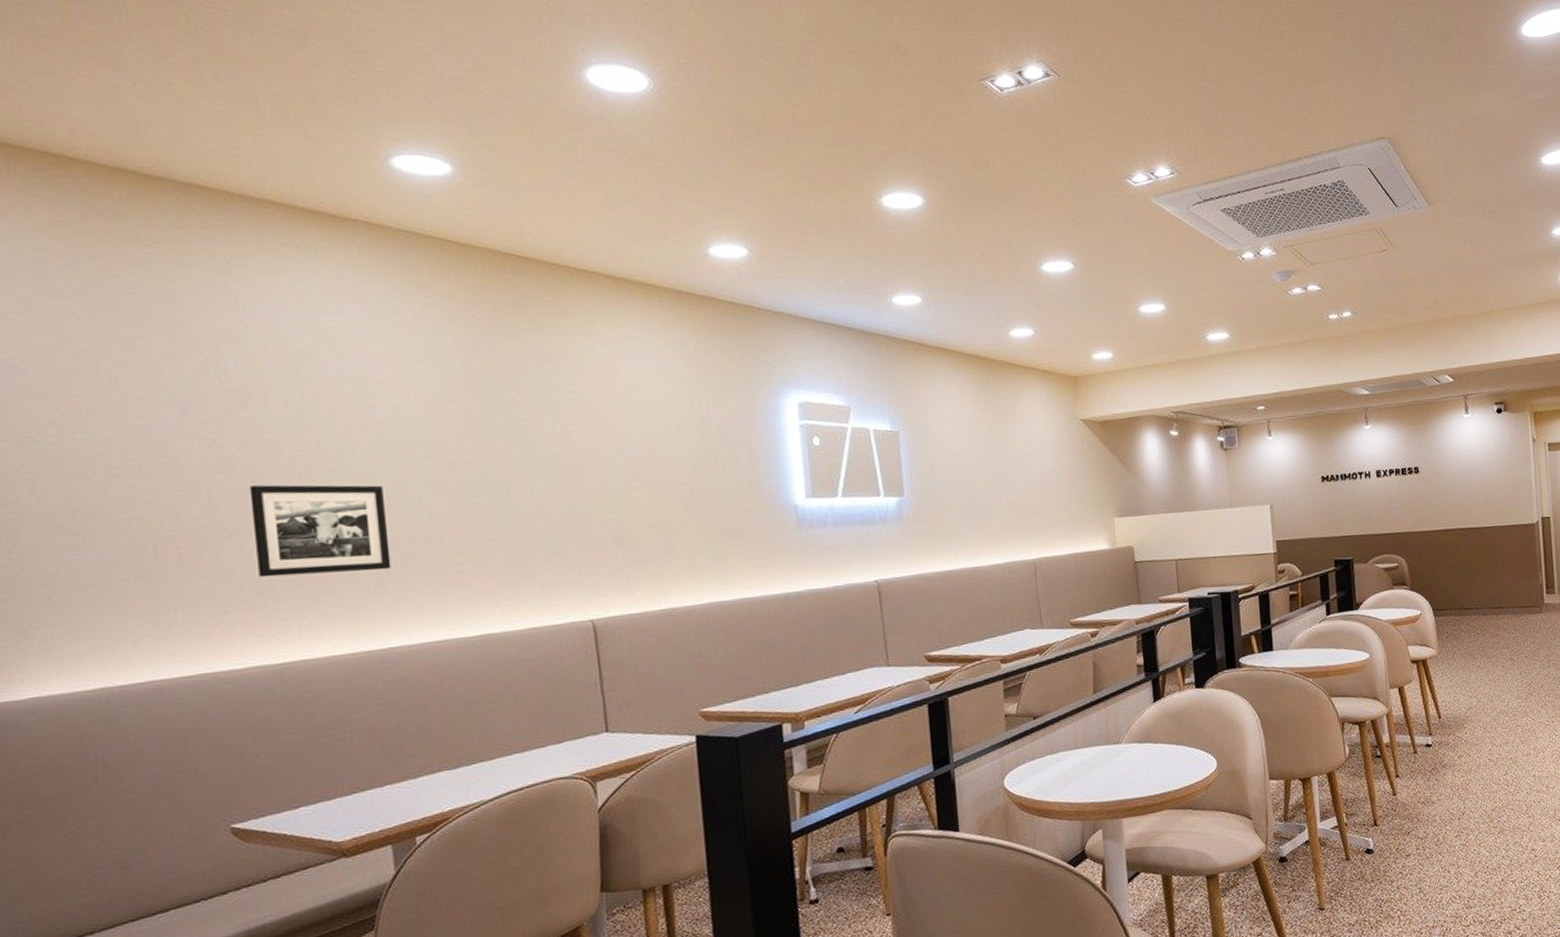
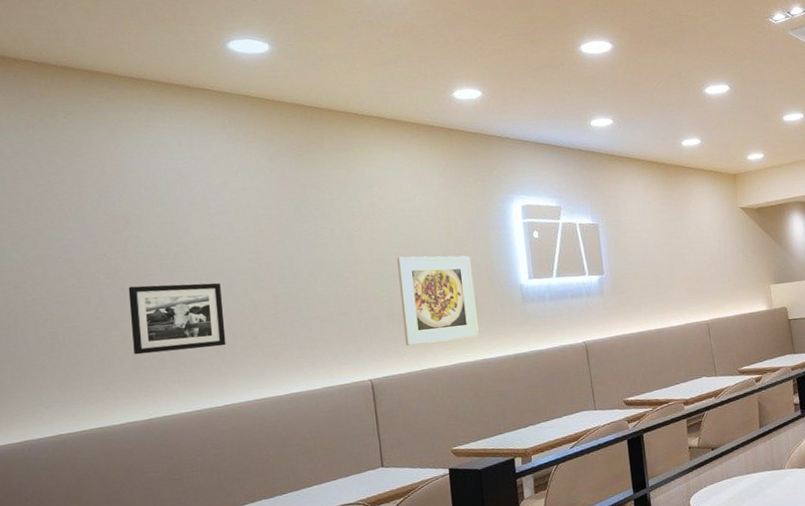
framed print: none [628,461,739,578] -> present [396,255,479,346]

